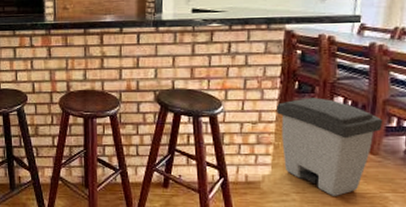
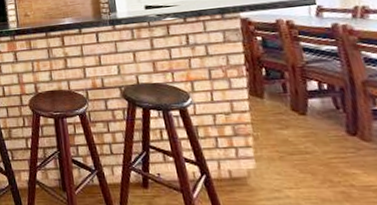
trash can: present [277,97,383,196] -> none [247,83,369,190]

